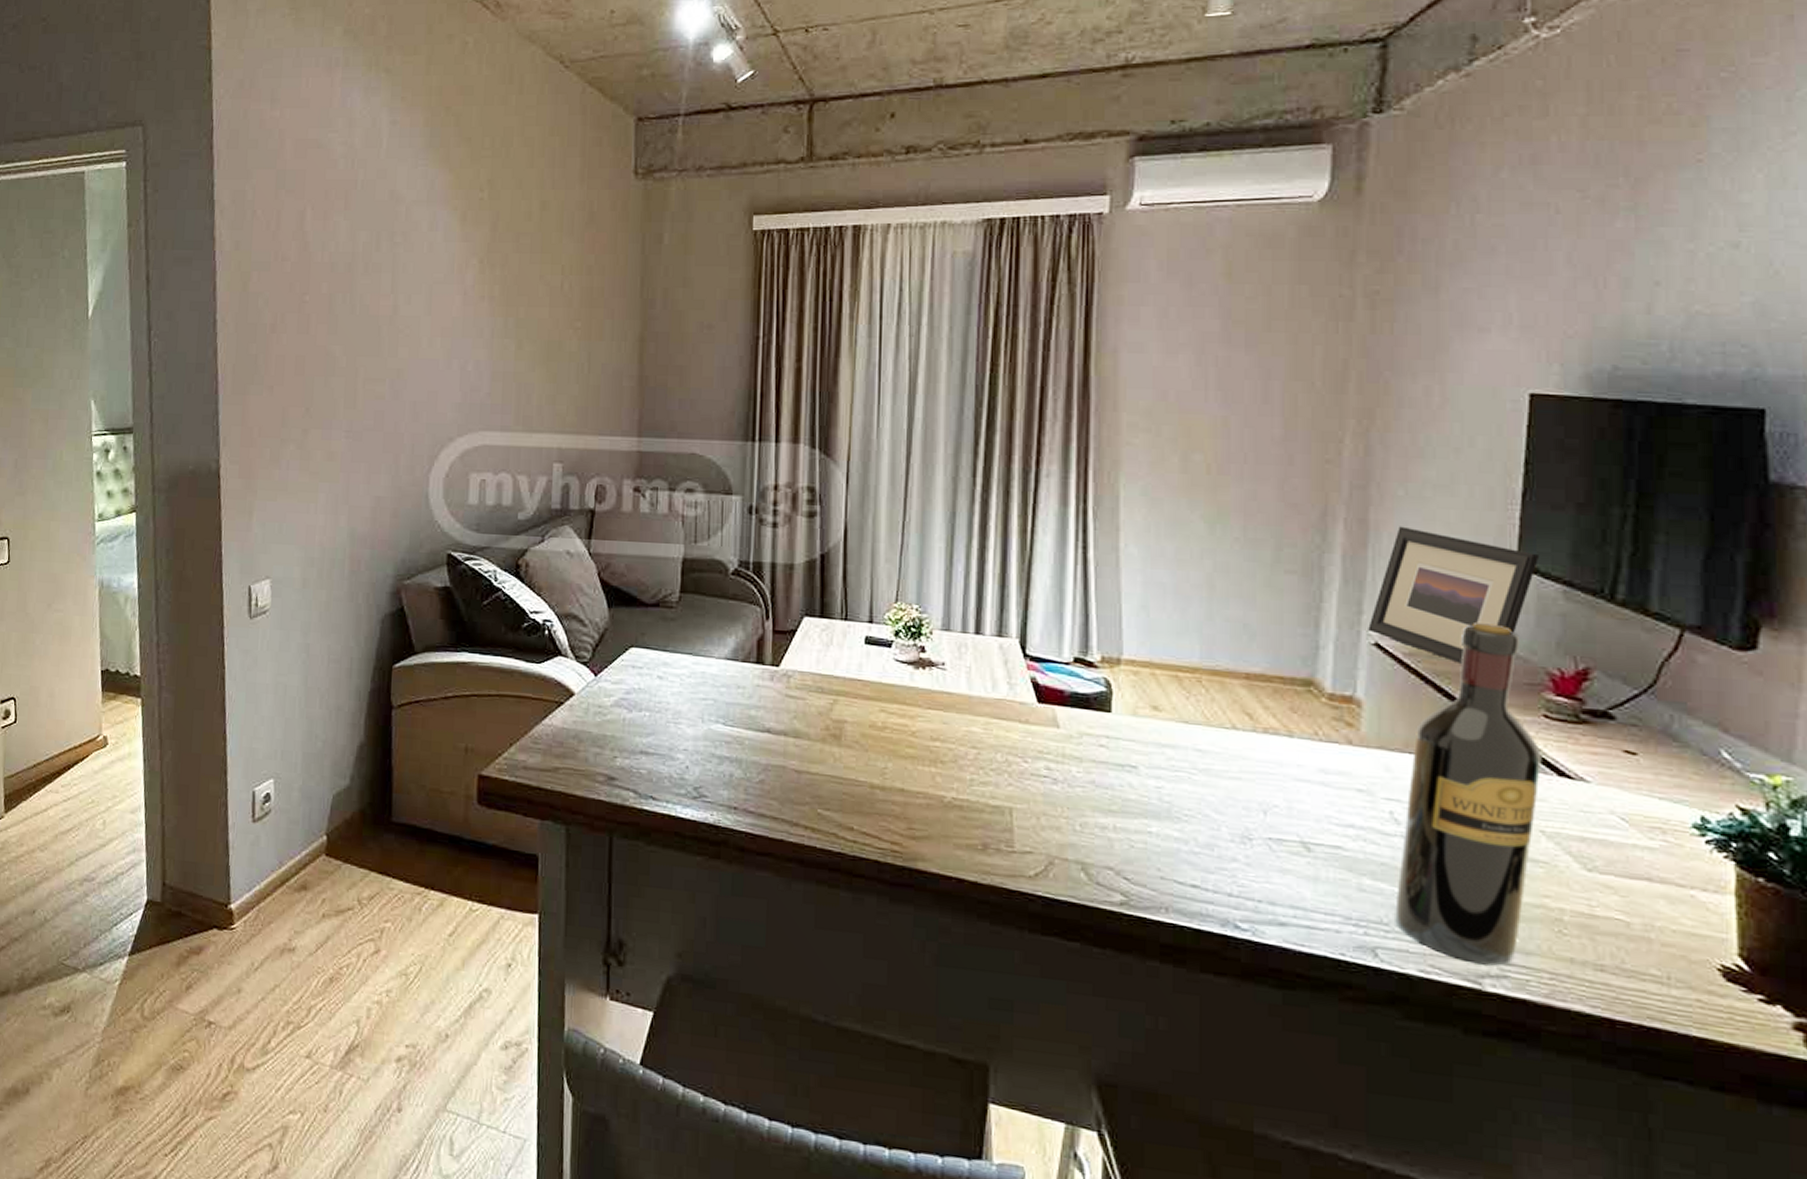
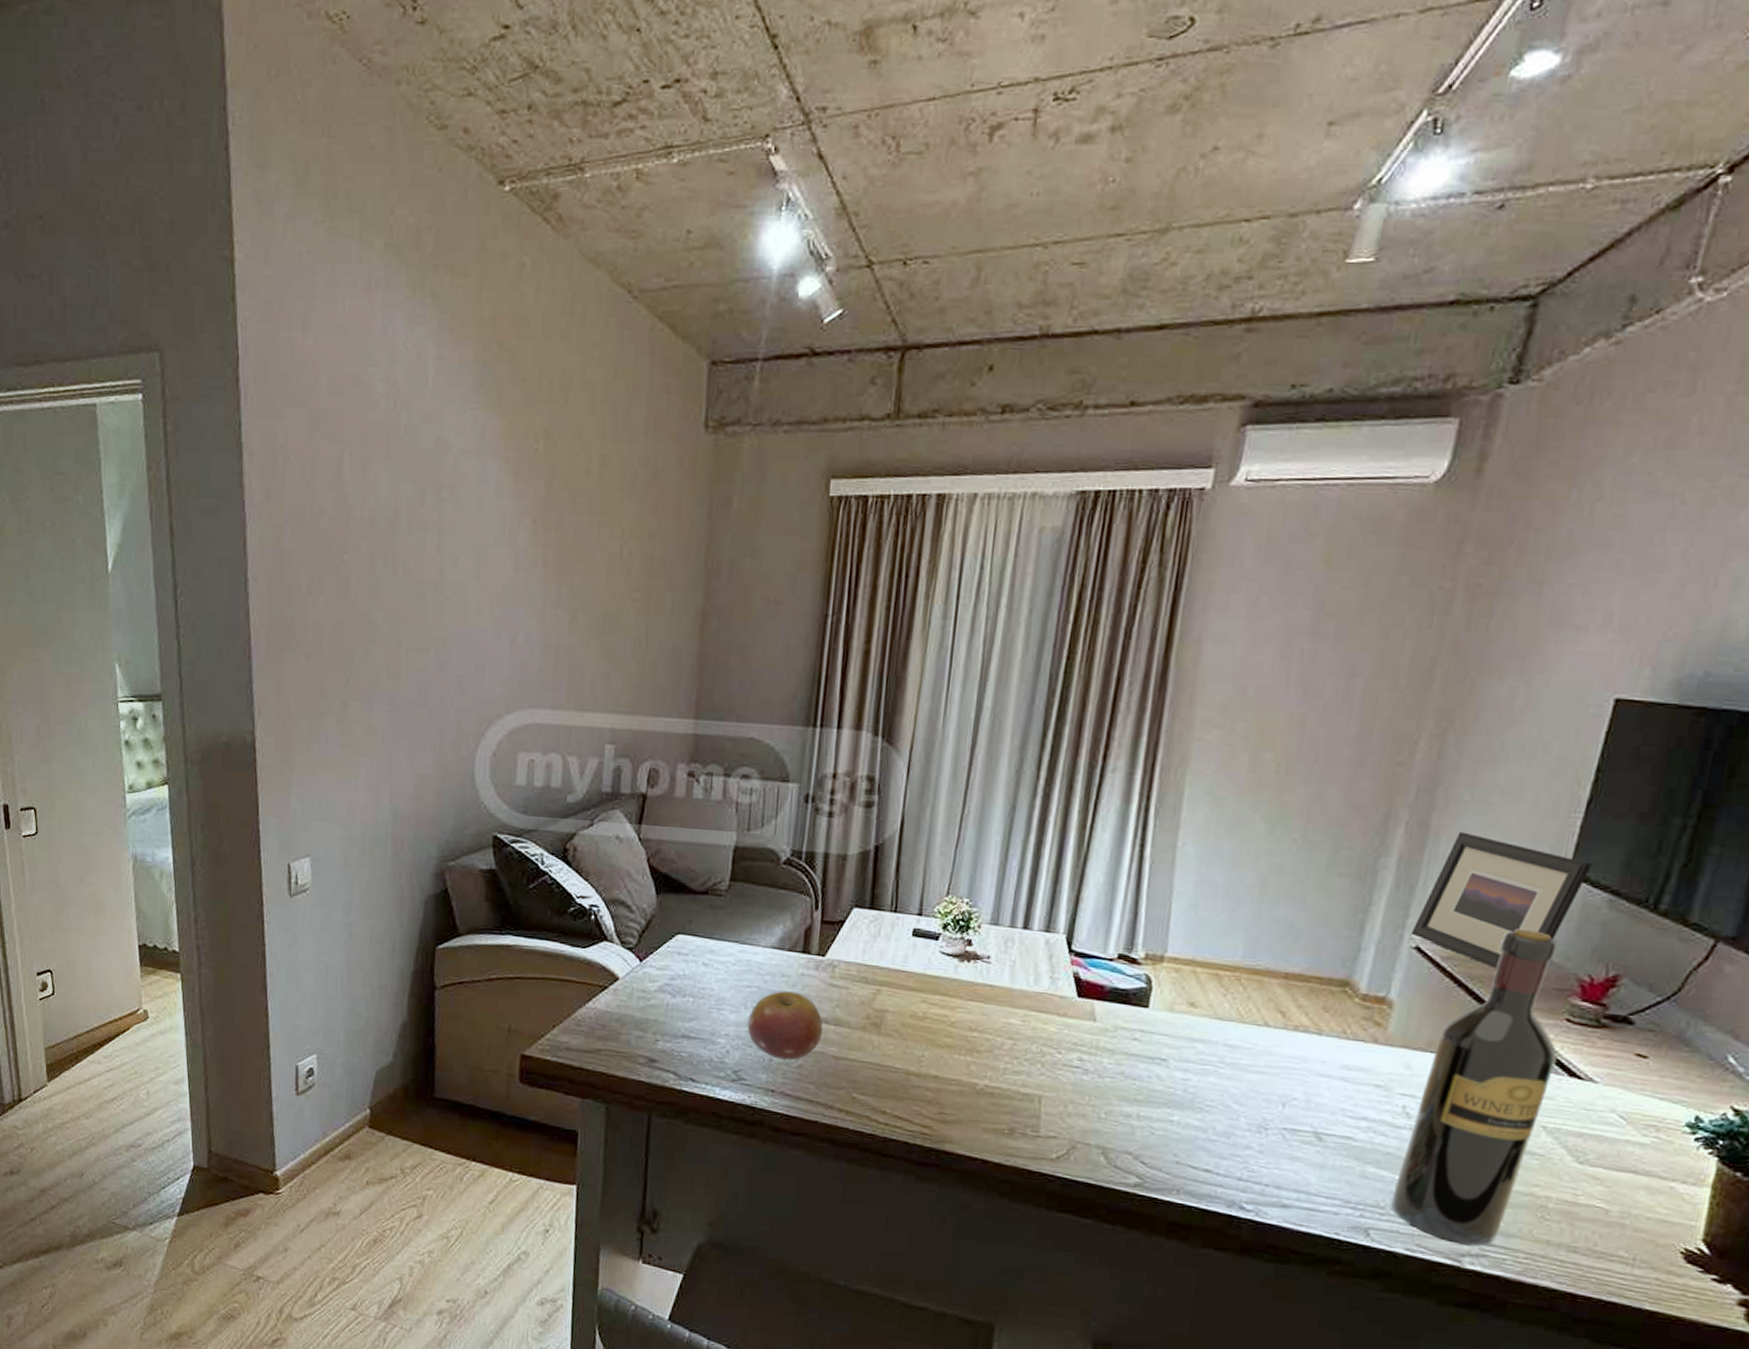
fruit: none [705,703,782,776] -> present [747,991,823,1061]

